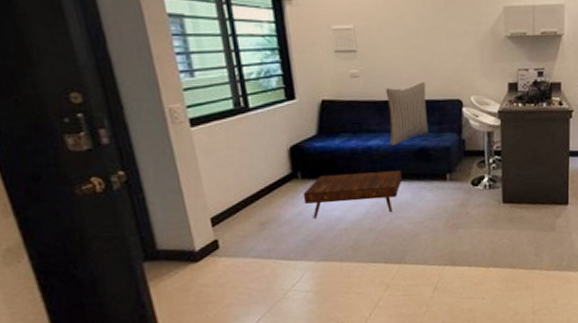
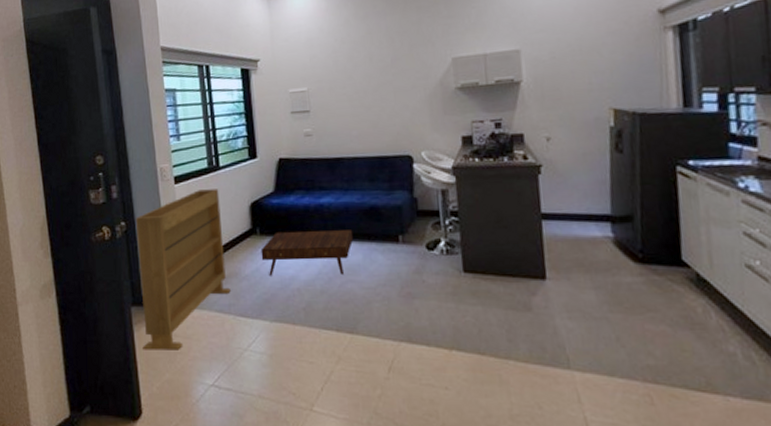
shoe rack: none [138,132,269,305] -> present [135,189,231,350]
pillow: present [385,82,429,145] -> none [336,138,379,203]

